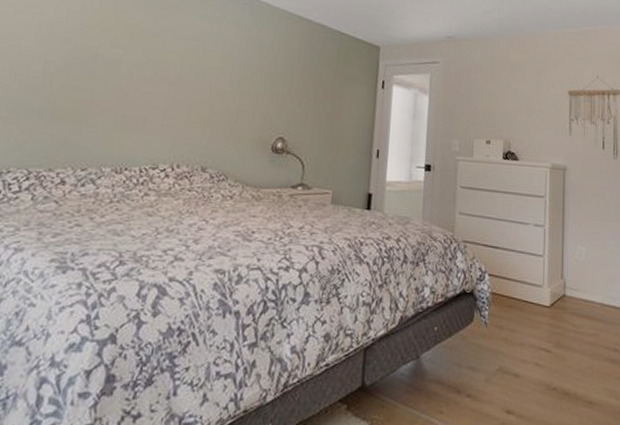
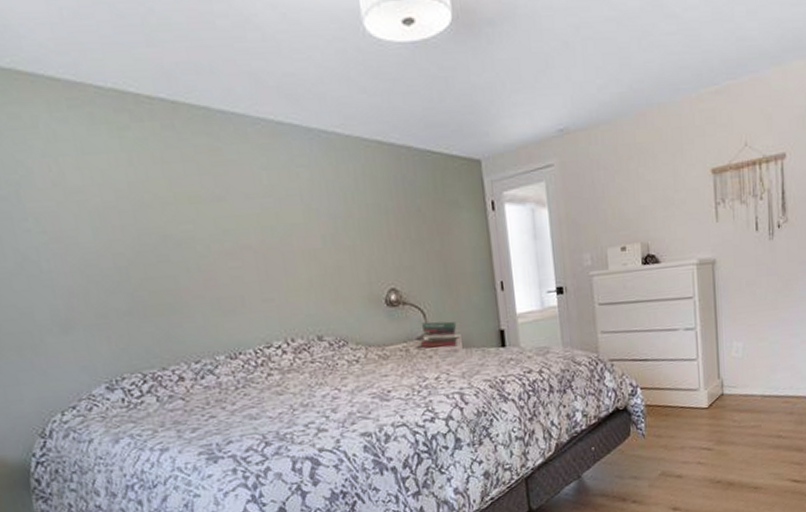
books: none [293,173,331,201] -> present [420,321,458,349]

